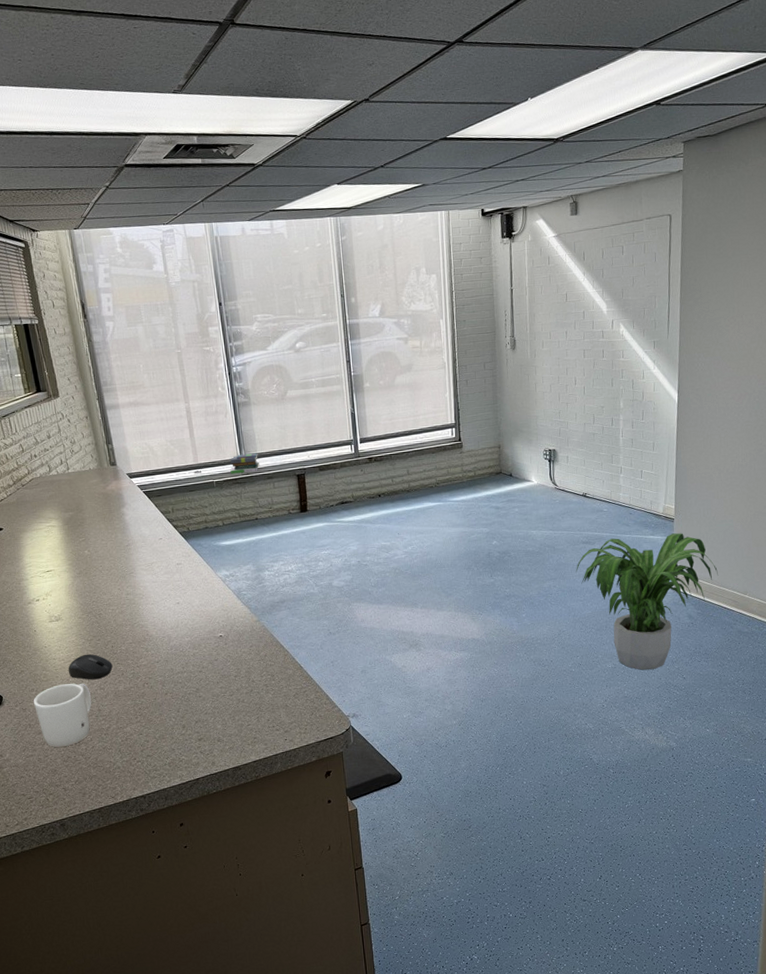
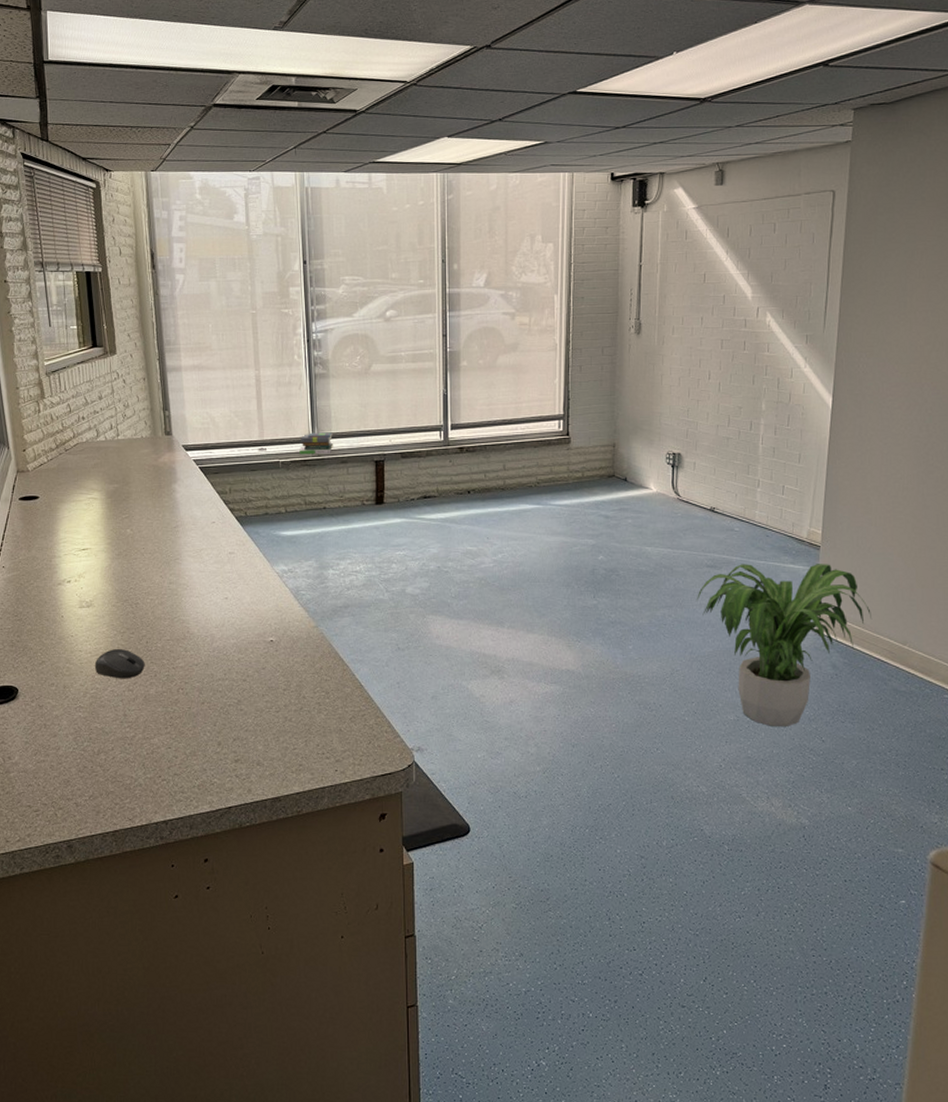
mug: present [33,683,92,748] -> none [52,680,118,755]

